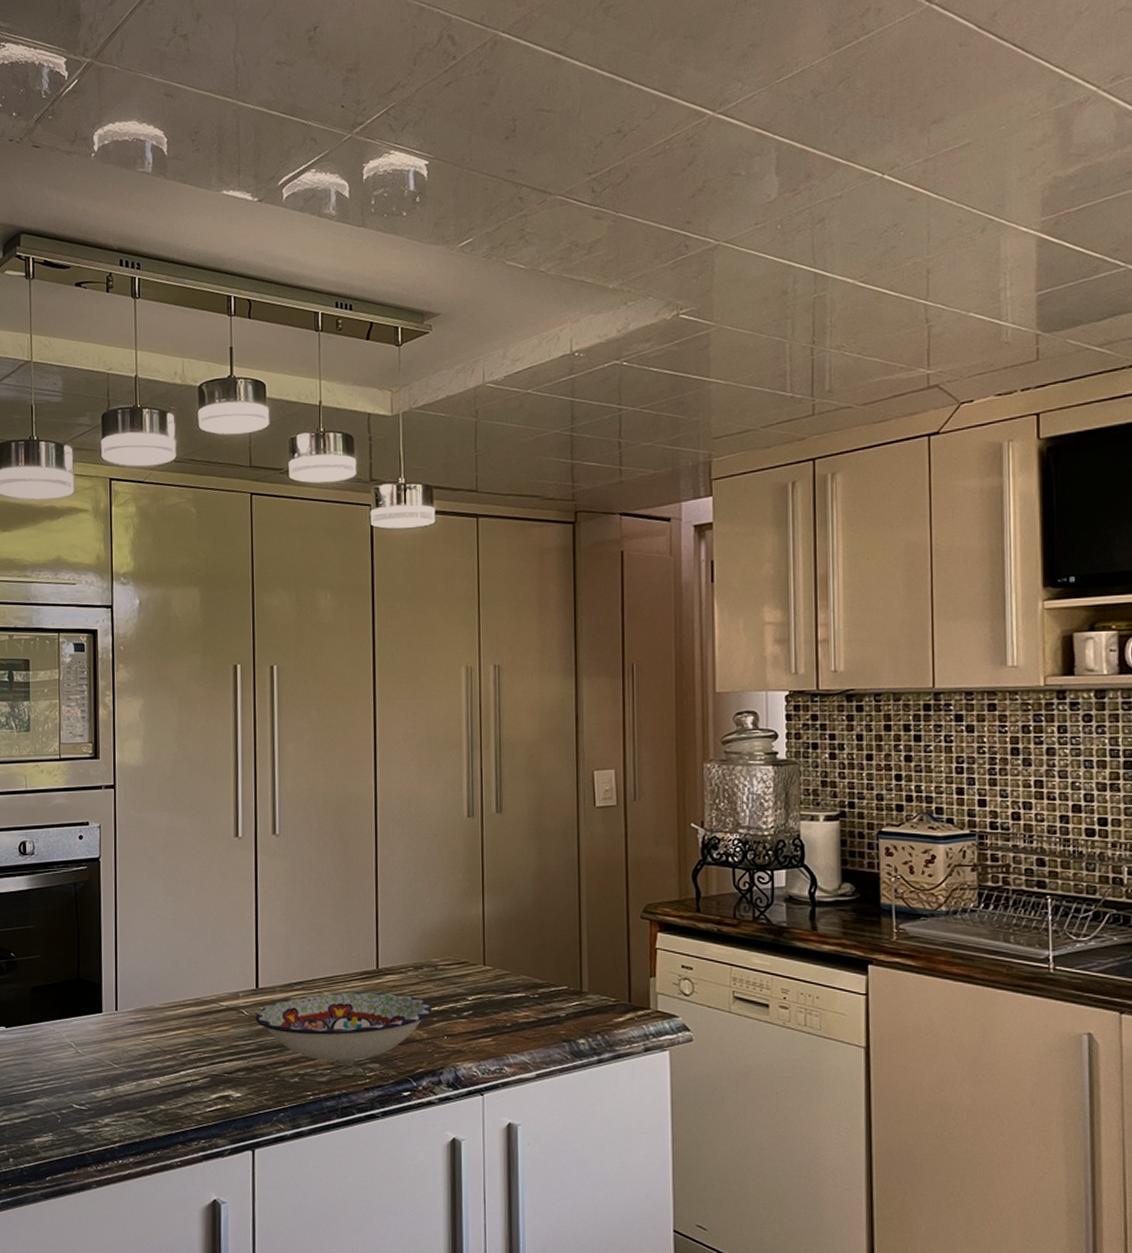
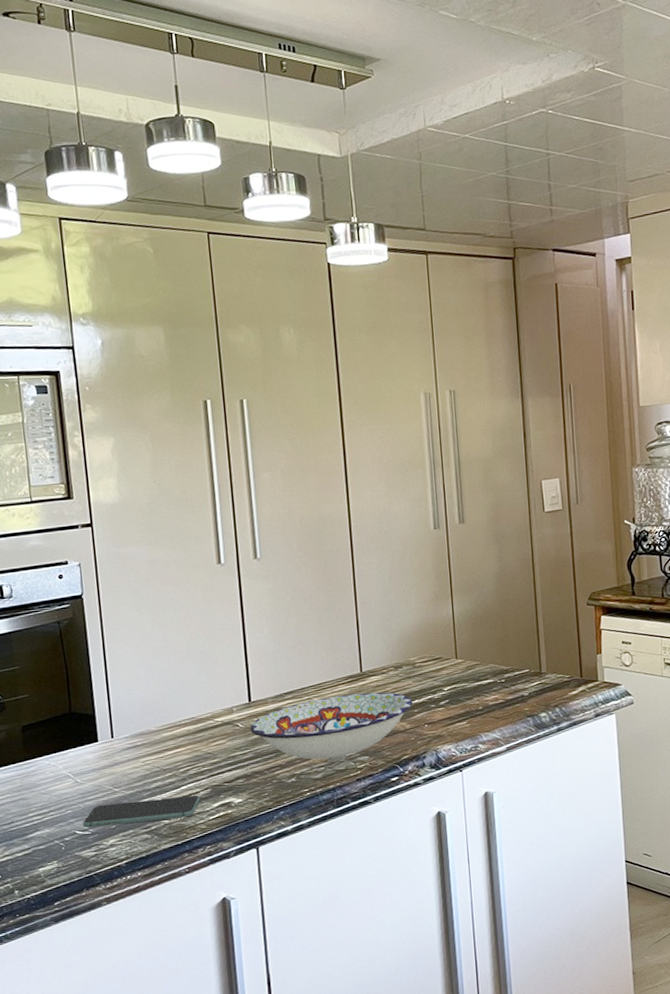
smartphone: none [79,1080,198,1106] -> present [82,795,200,828]

